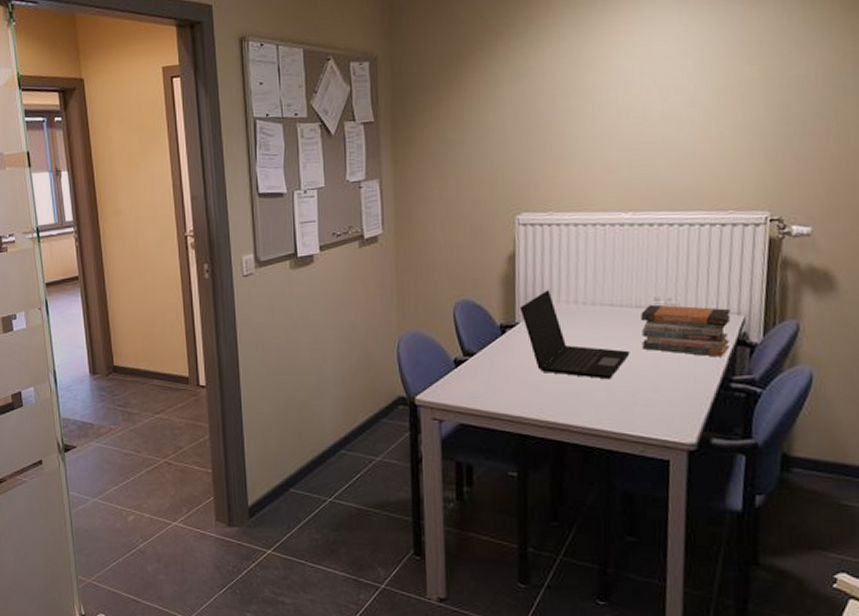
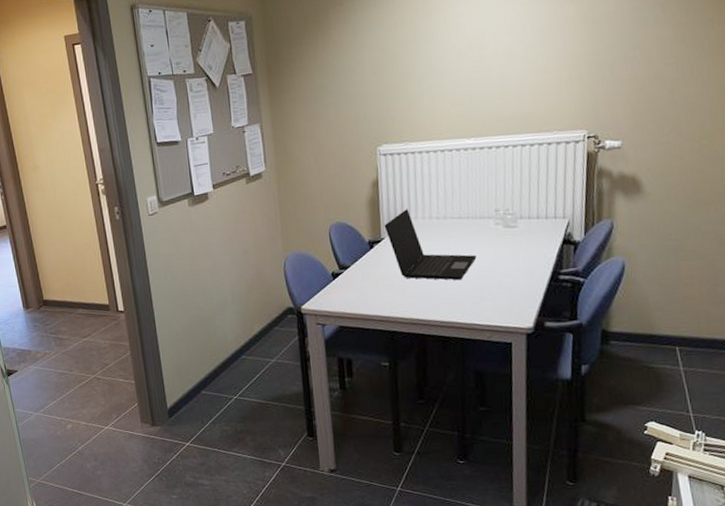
book stack: present [641,304,731,357] -> none [484,214,558,255]

